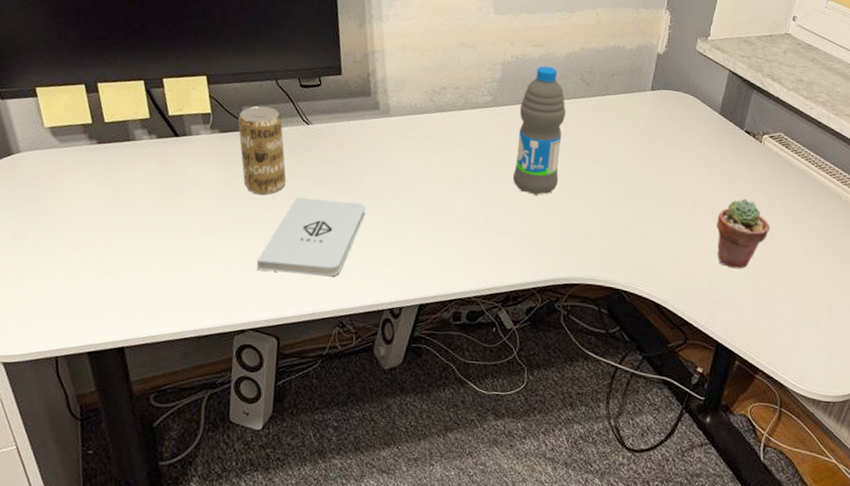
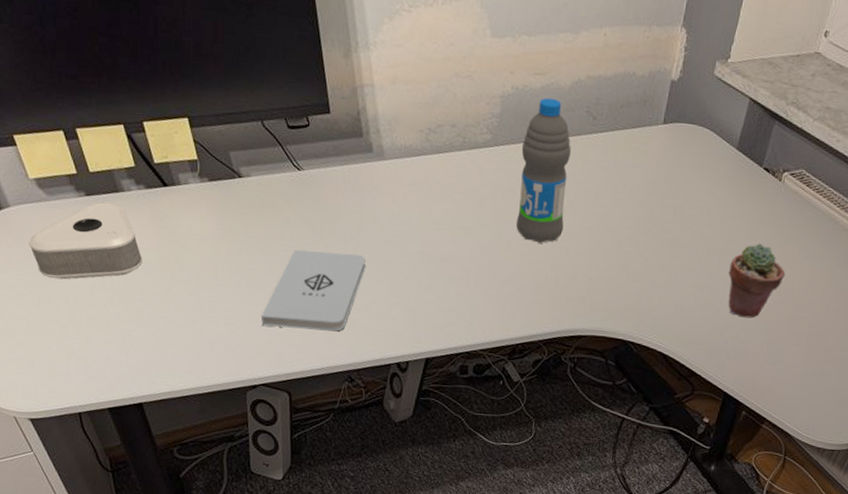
speaker: none [33,150,145,223] -> present [29,202,143,280]
beverage can: present [237,106,287,195] -> none [226,150,282,248]

